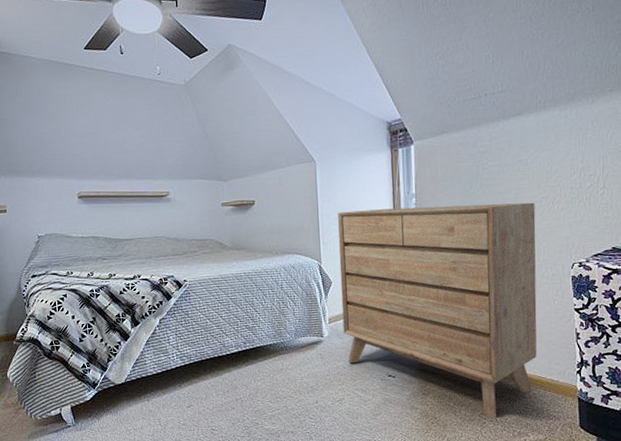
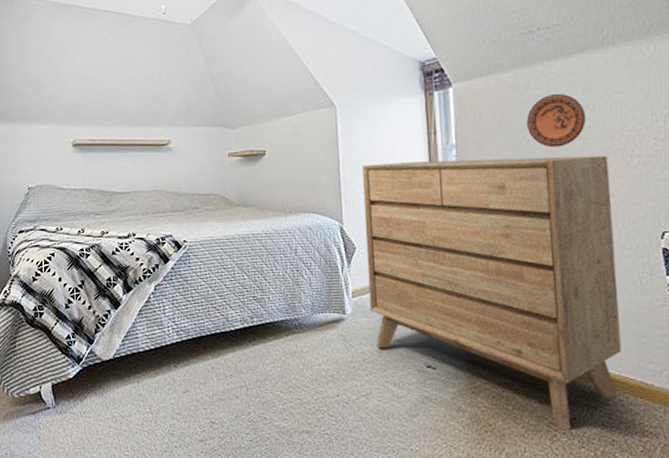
decorative plate: none [473,151,519,196] -> present [527,94,586,148]

